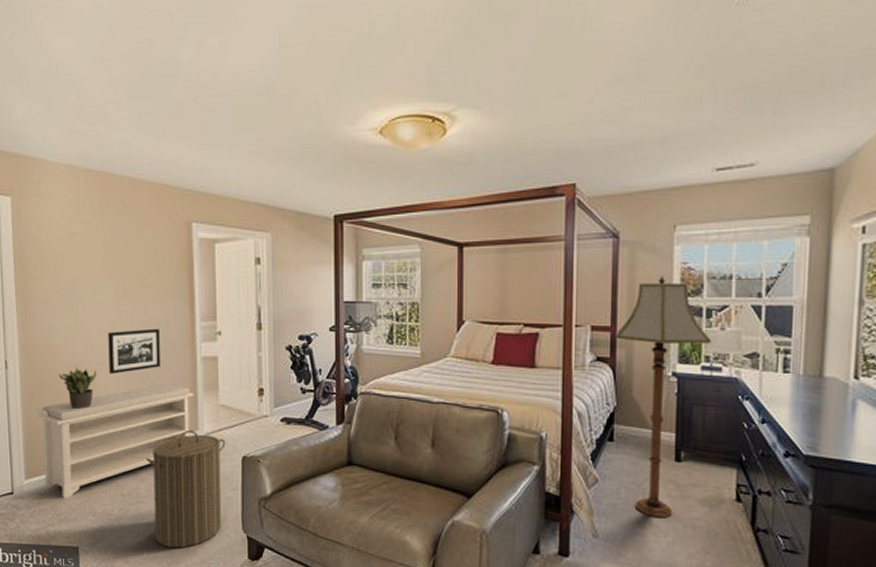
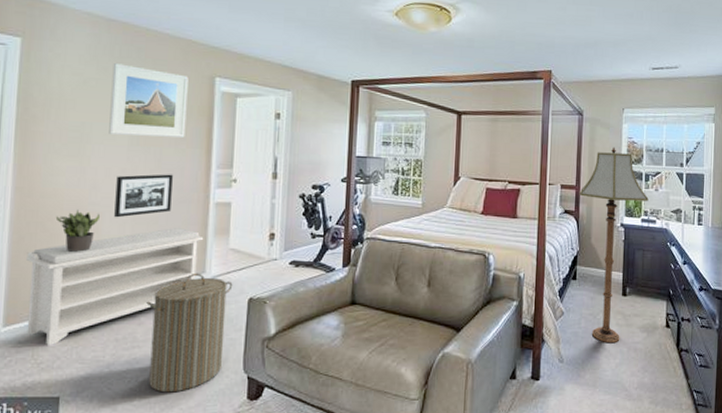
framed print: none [94,216,168,289] -> present [109,63,189,138]

